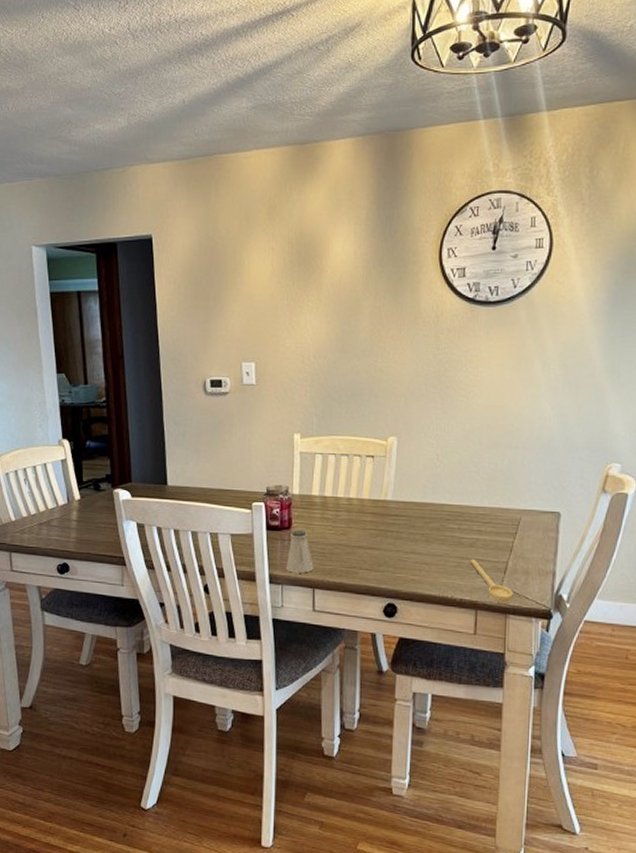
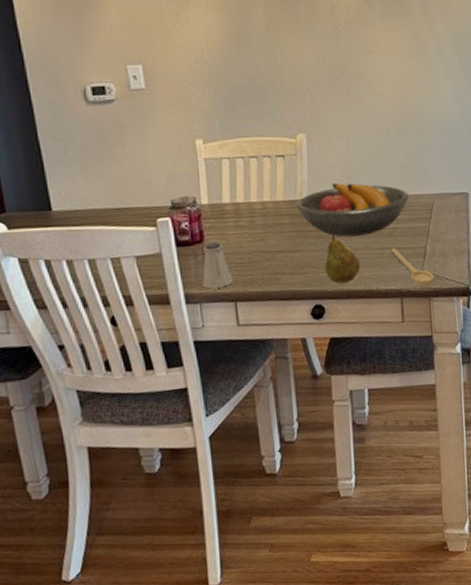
fruit bowl: none [379,487,496,543] -> present [295,182,410,237]
fruit: none [401,536,437,586] -> present [324,233,360,284]

